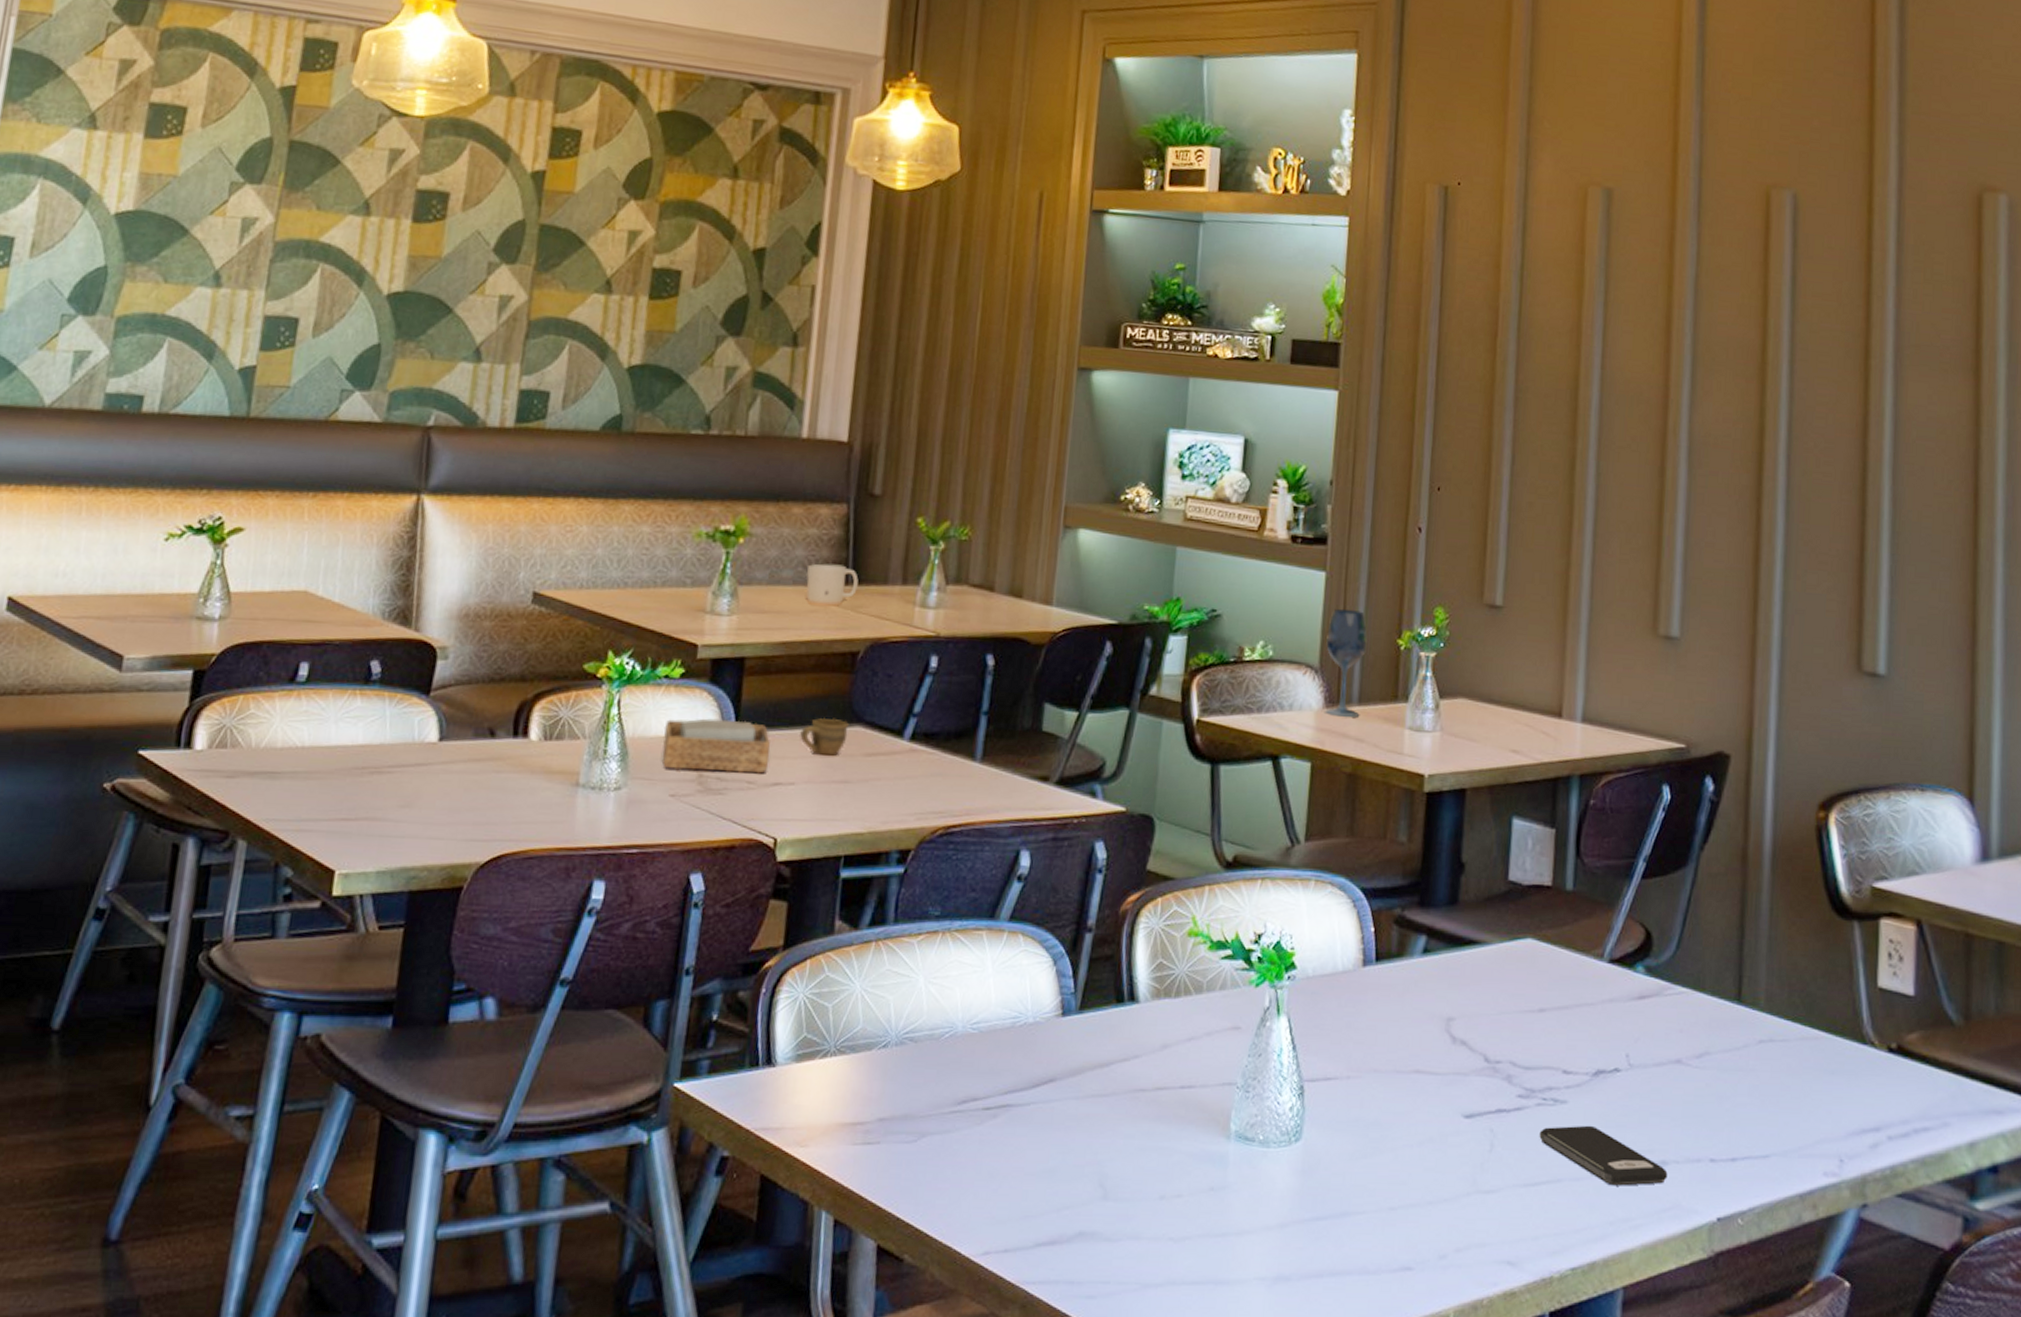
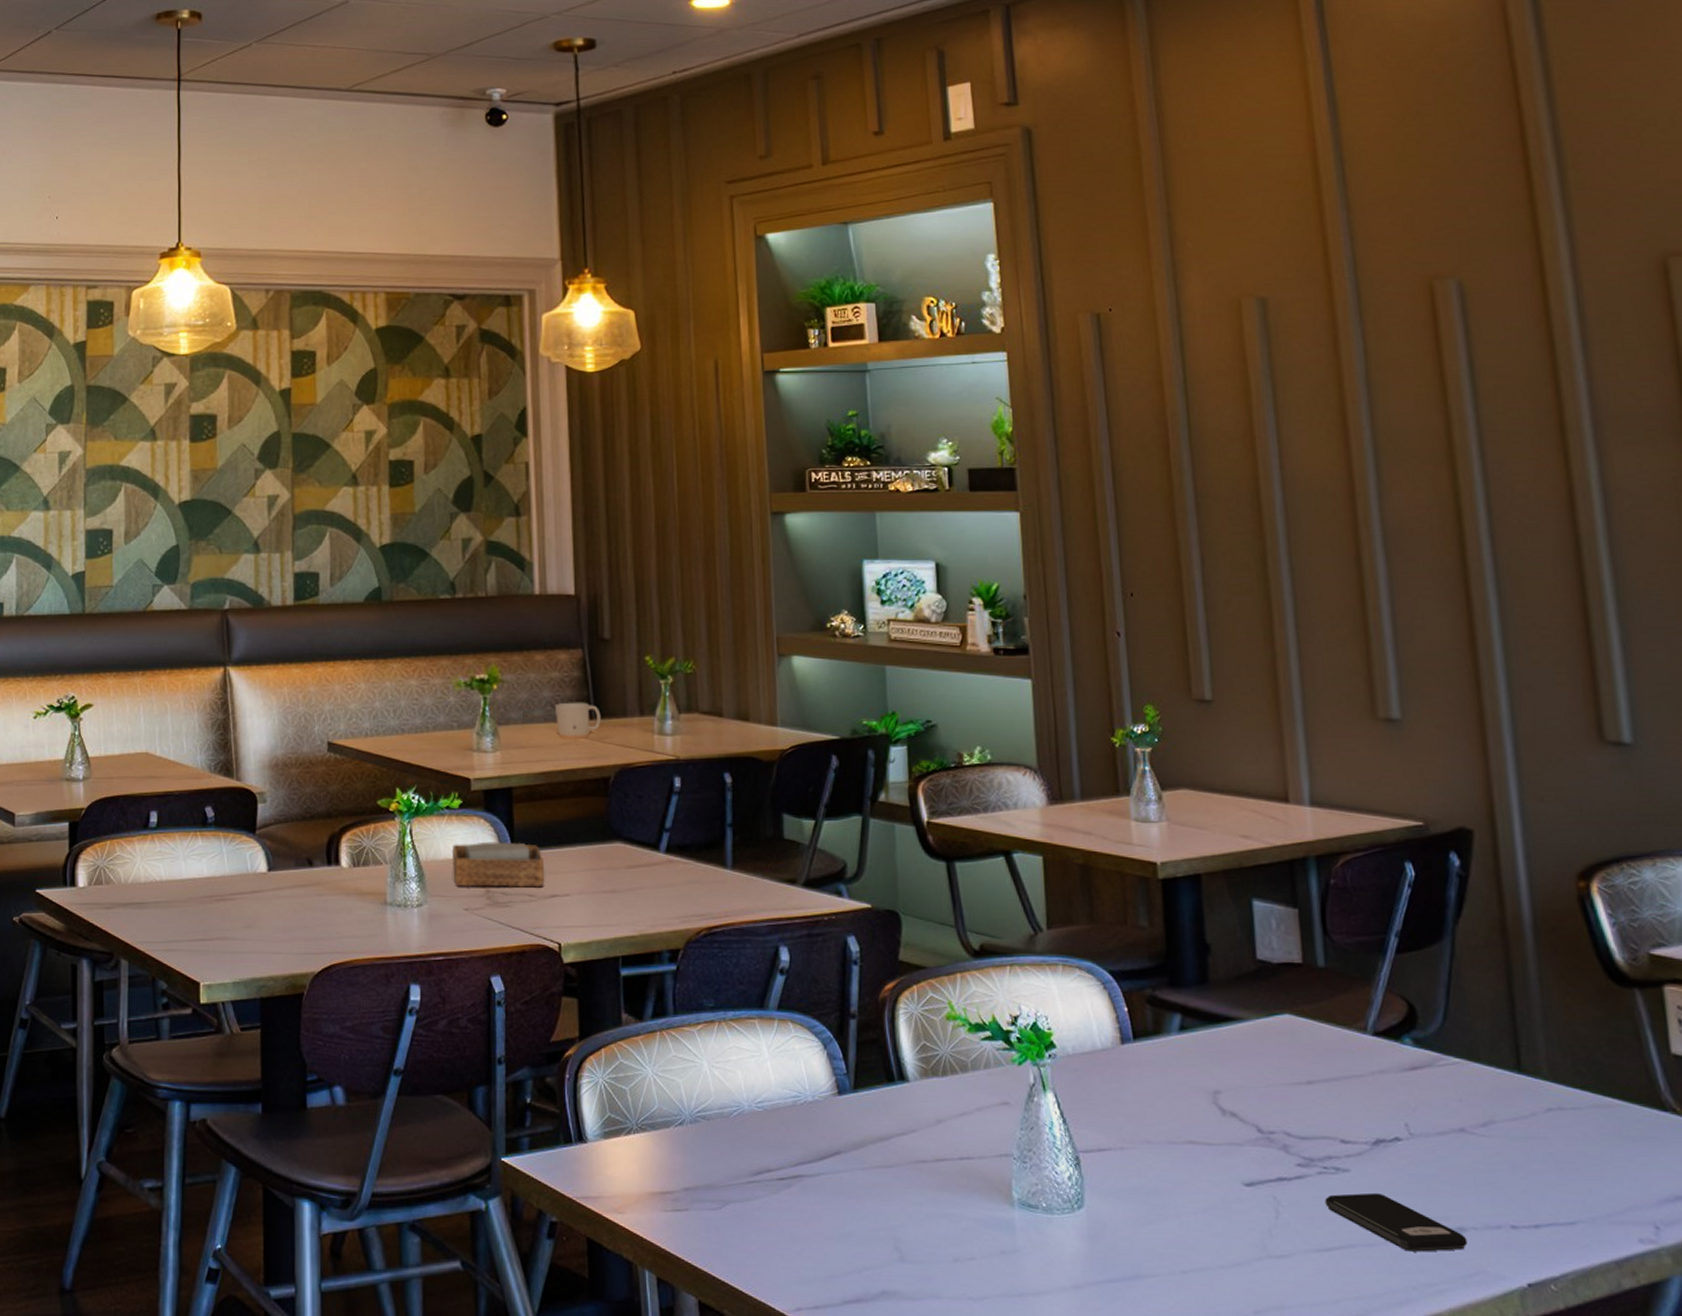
cup: present [800,717,849,756] -> none [568,836,610,869]
wineglass: present [1325,609,1368,719] -> none [1041,713,1084,813]

